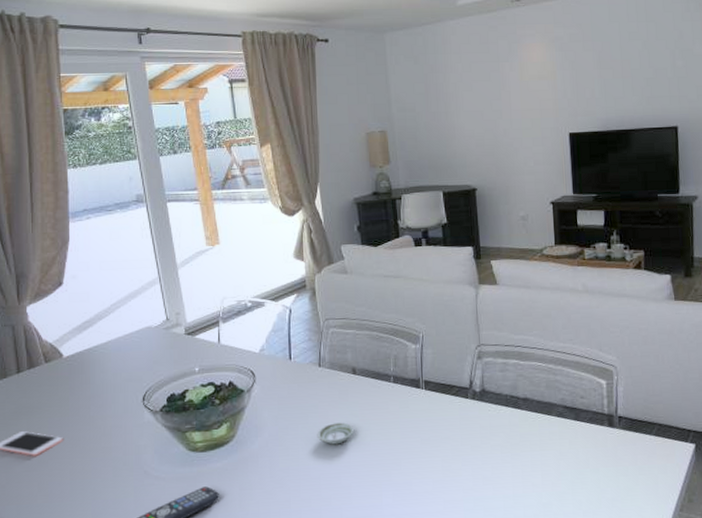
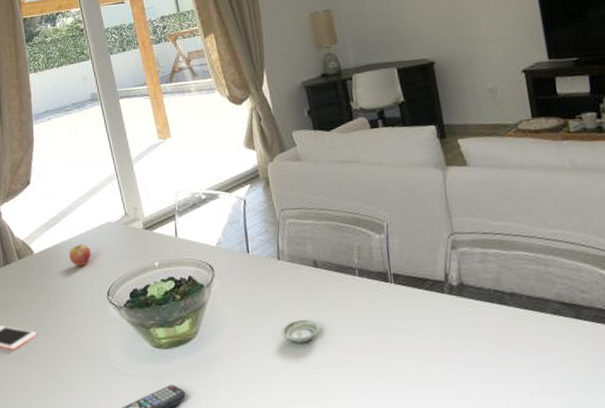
fruit: none [103,348,128,372] -> present [69,244,92,267]

